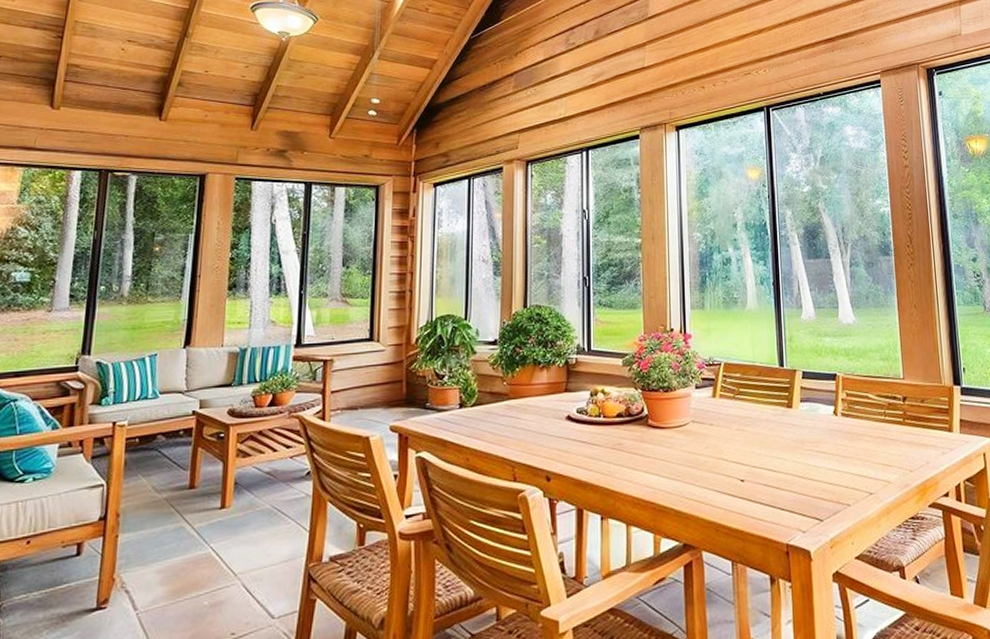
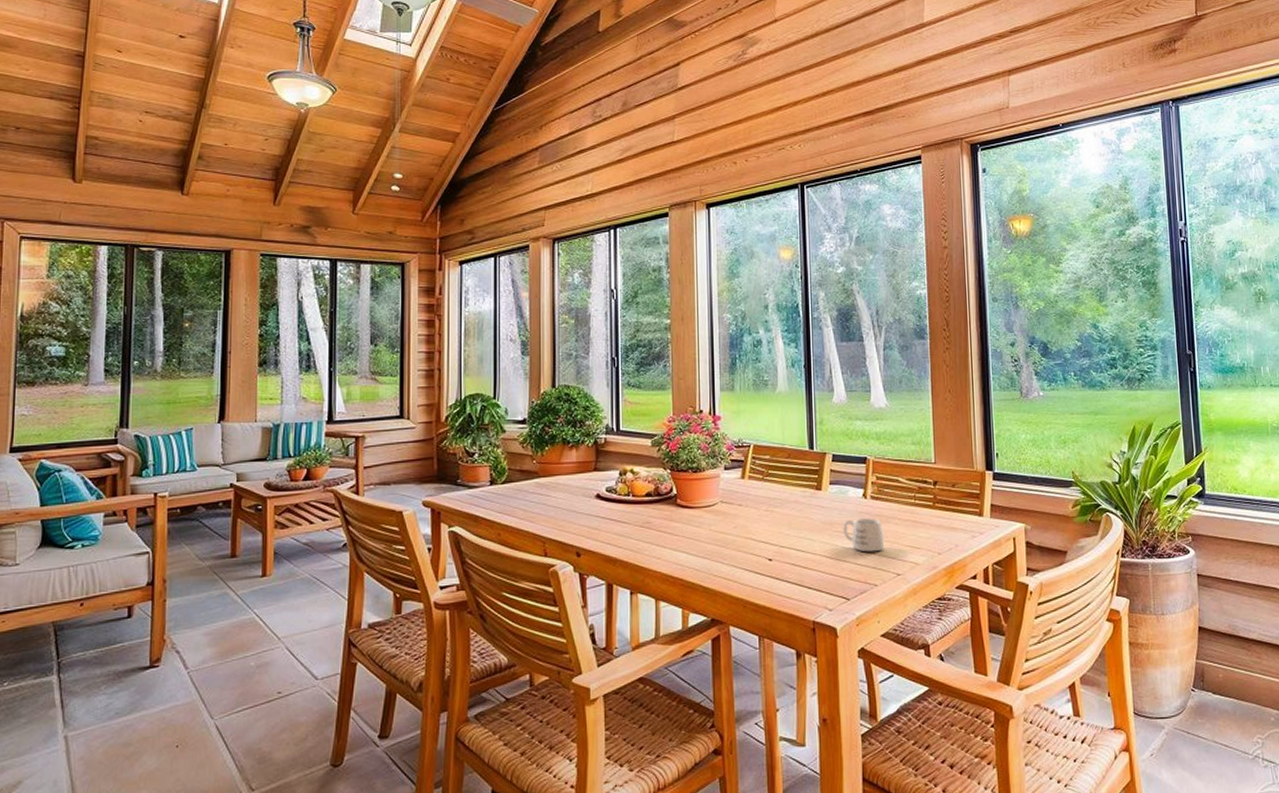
mug: none [814,436,856,471] -> present [843,518,885,553]

